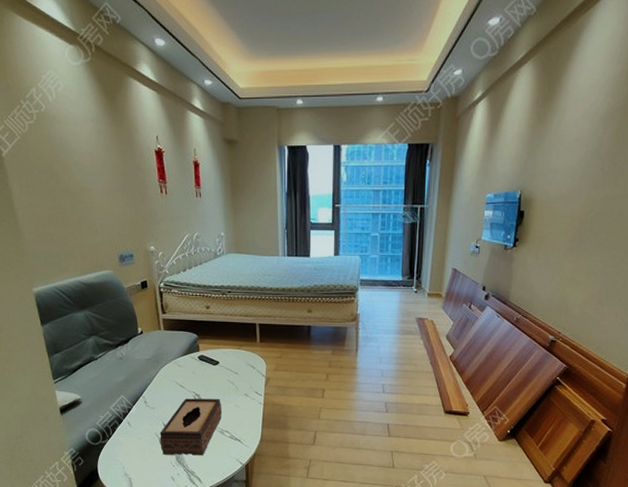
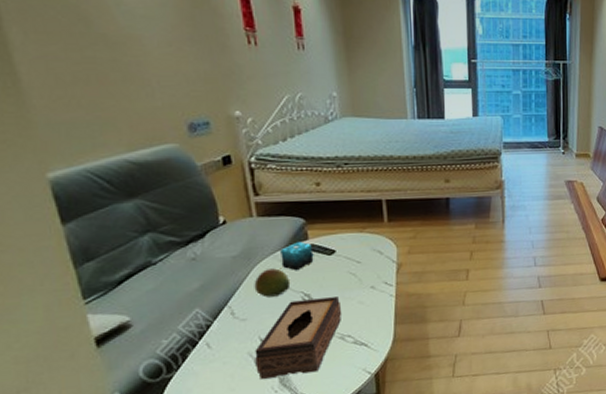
fruit: none [160,371,186,393] -> present [254,268,291,298]
candle: none [178,352,203,374] -> present [279,241,314,270]

